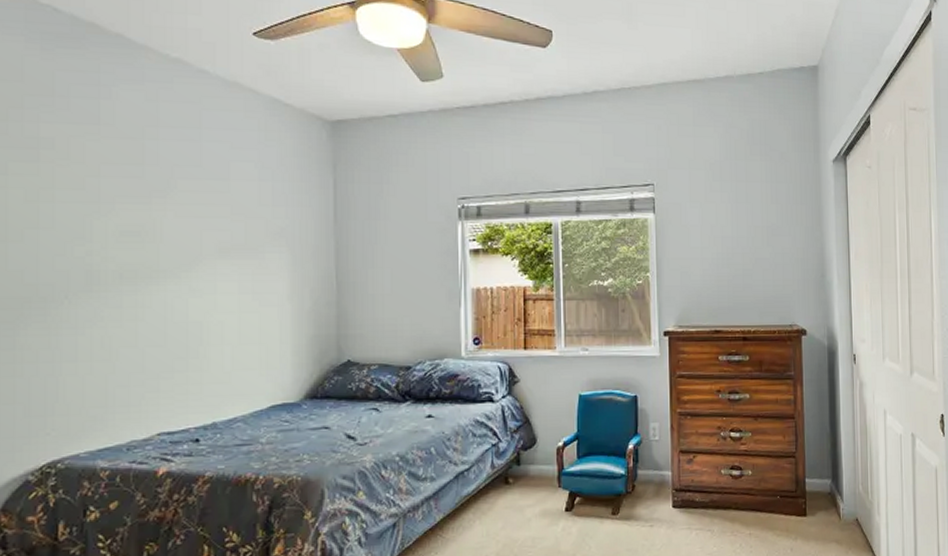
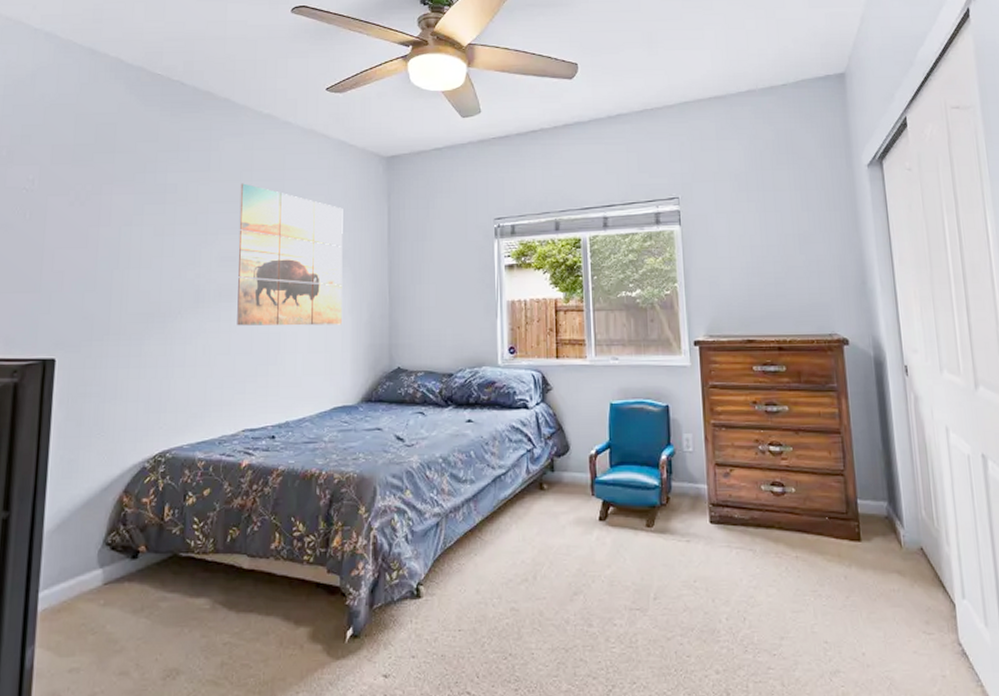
wall art: none [143,142,279,314] -> present [237,183,343,326]

